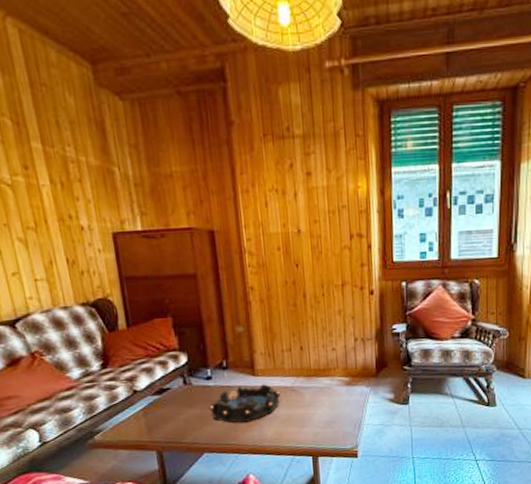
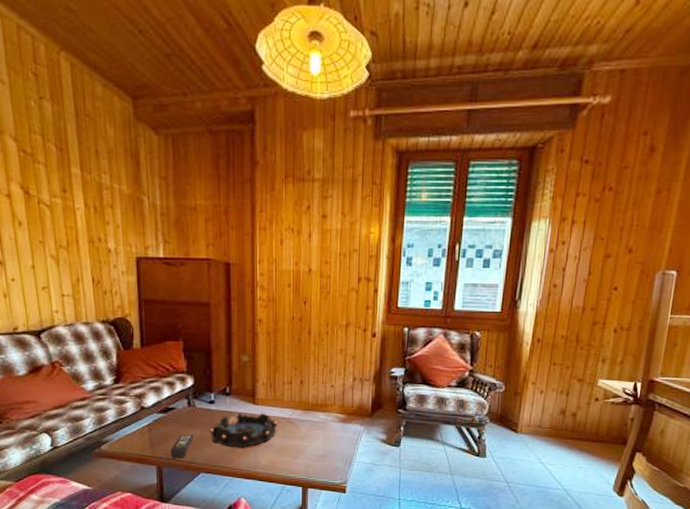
remote control: none [170,414,194,441] -> present [171,434,195,458]

